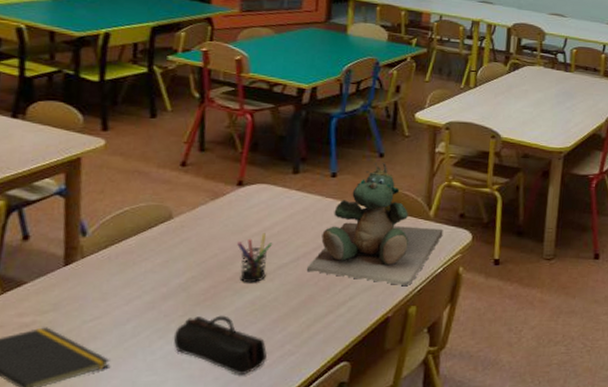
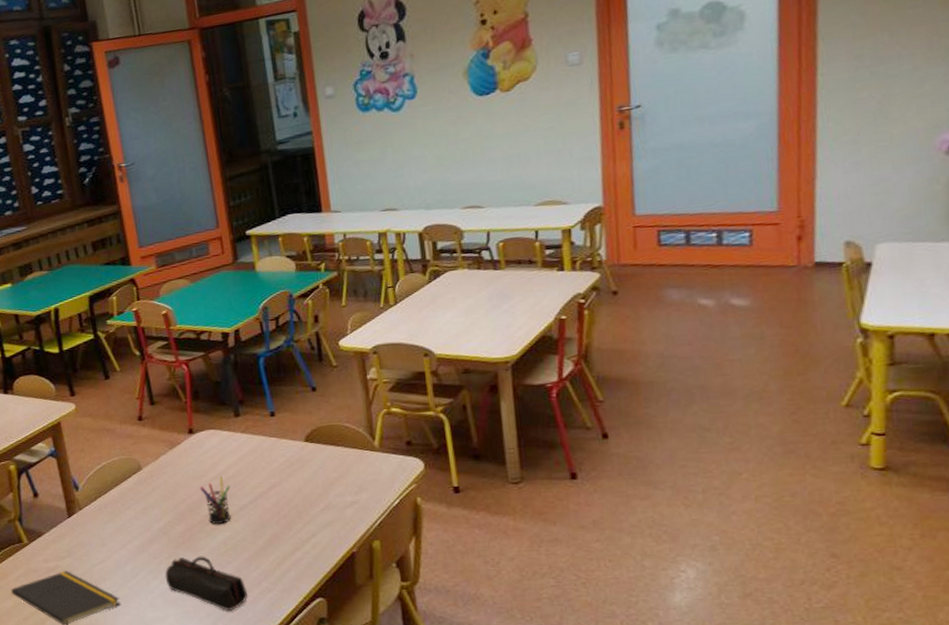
stuffed toy: present [306,162,443,285] -> none [265,396,393,520]

